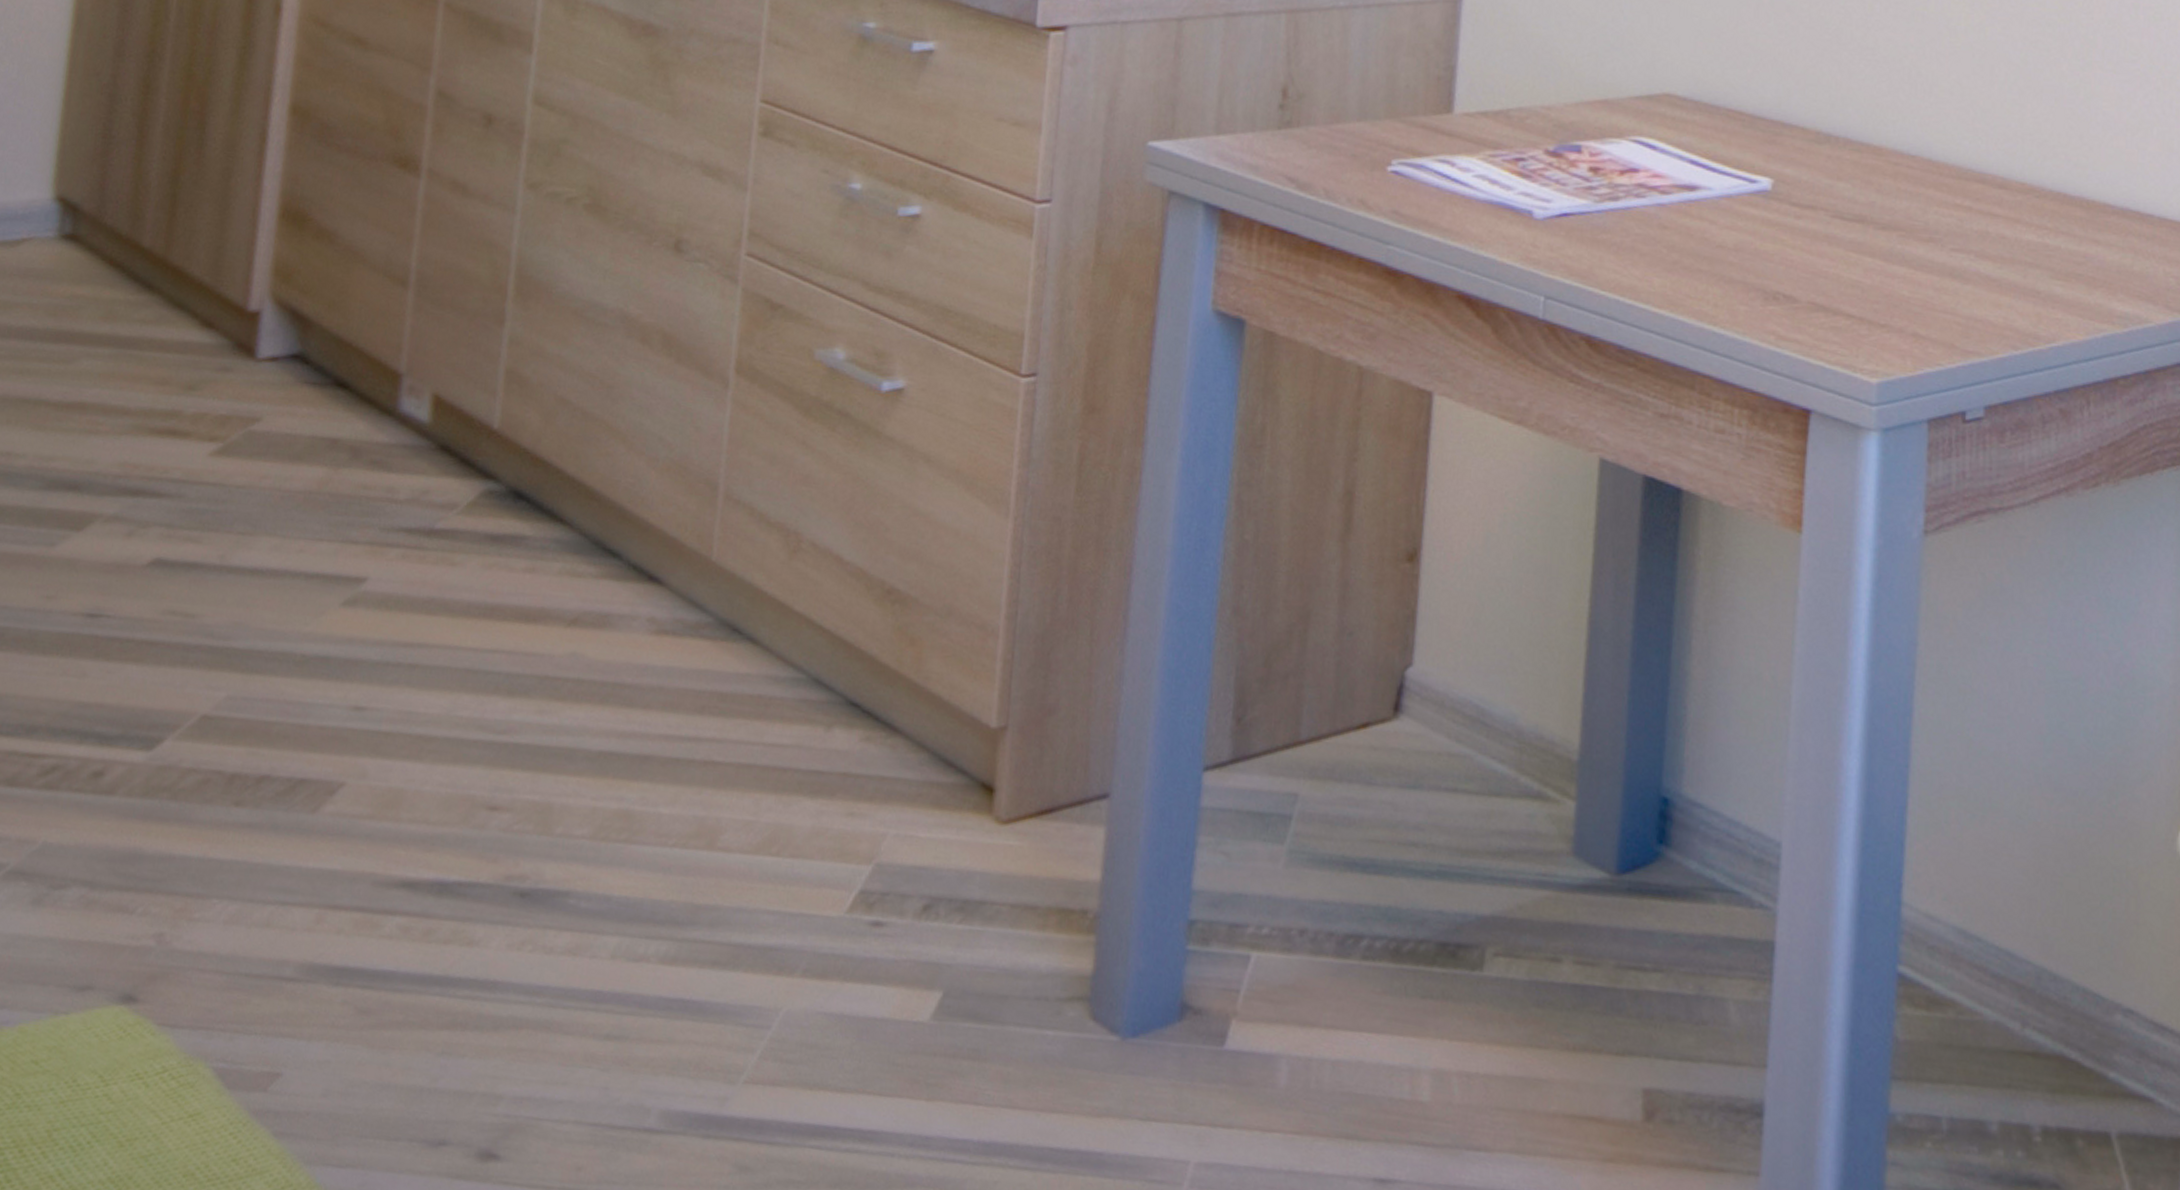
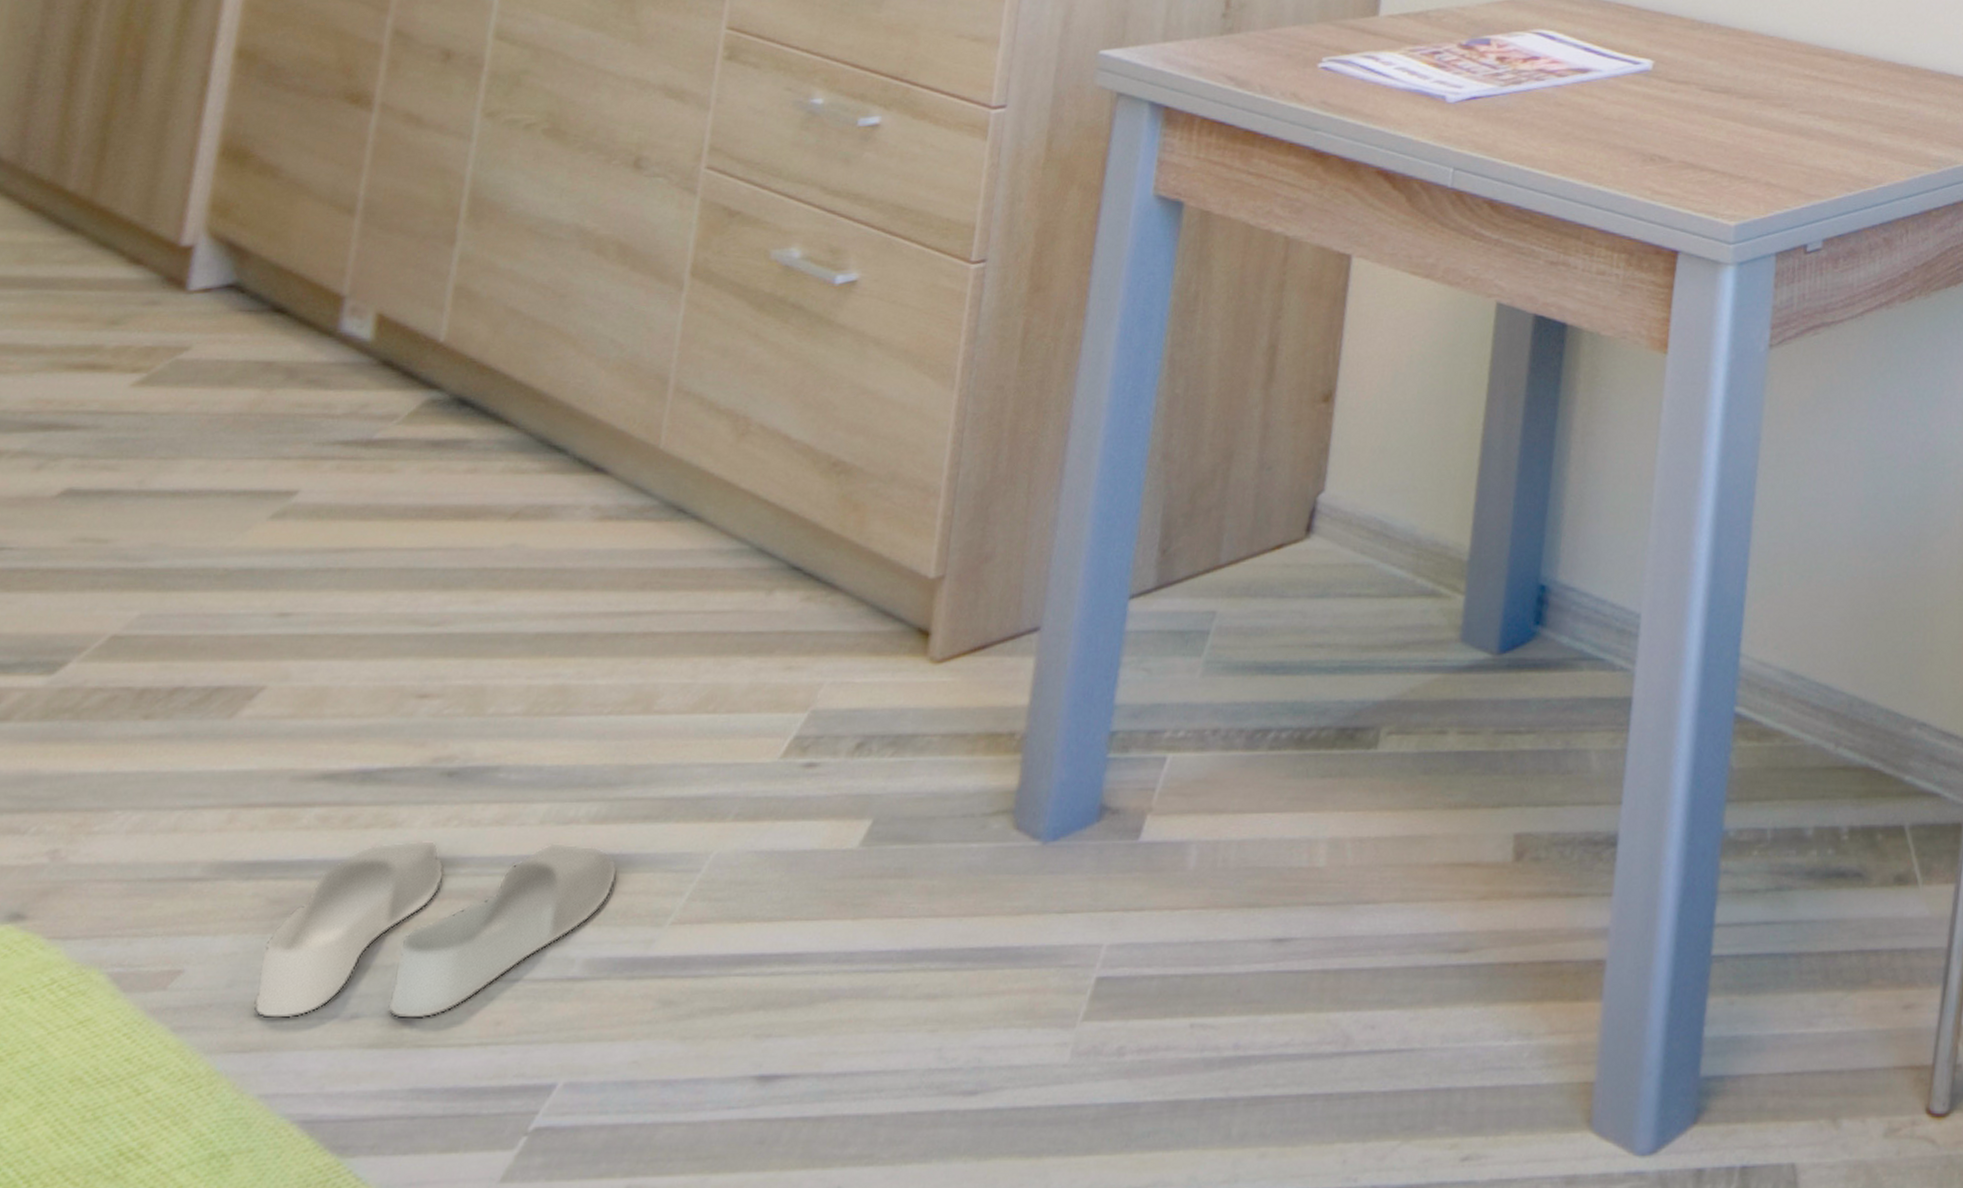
slippers: none [346,961,690,1155] -> present [252,839,619,1020]

